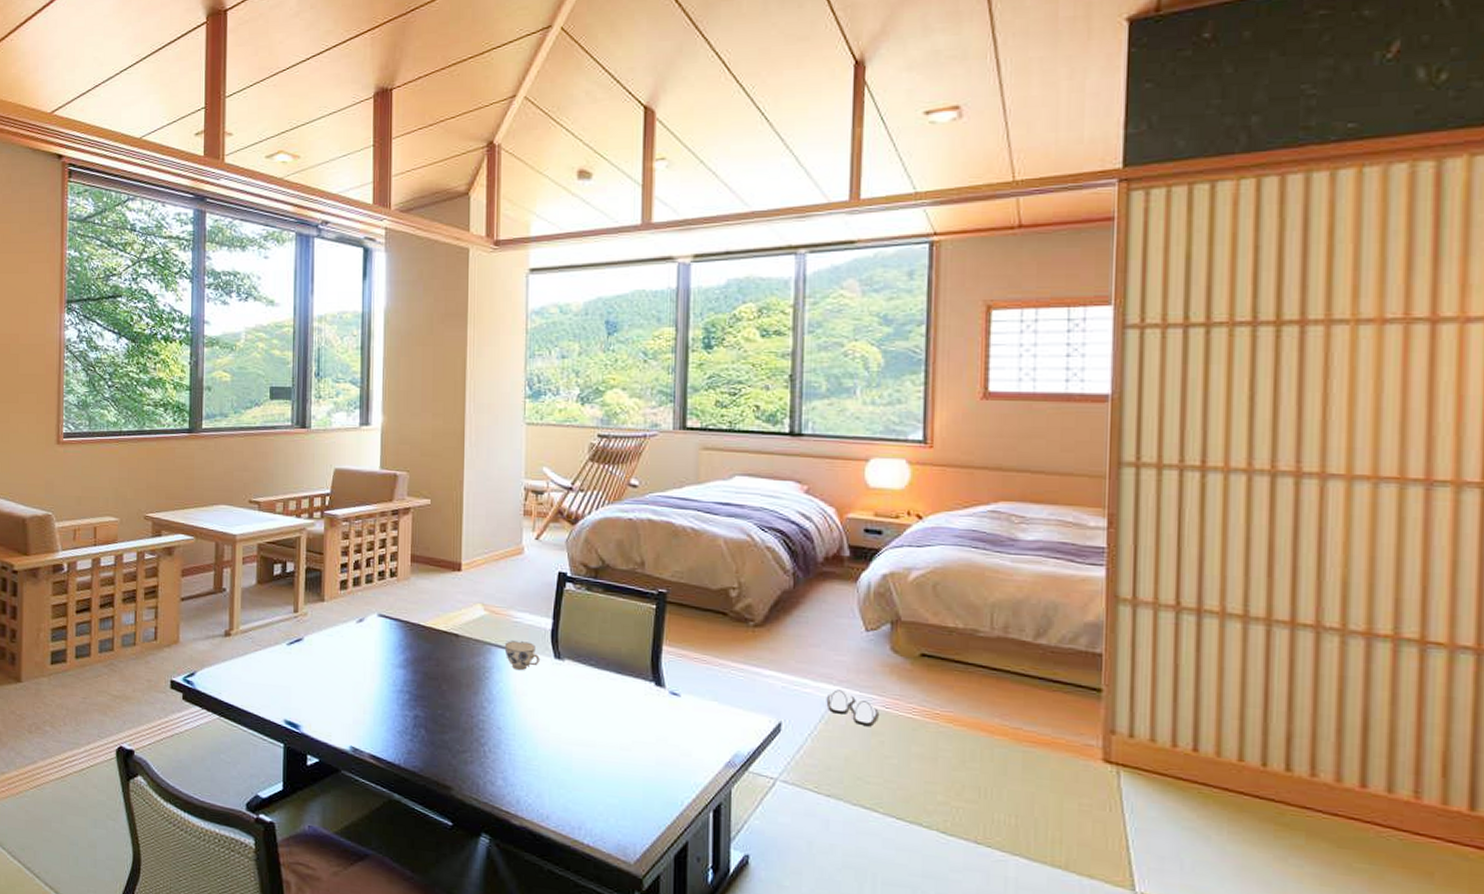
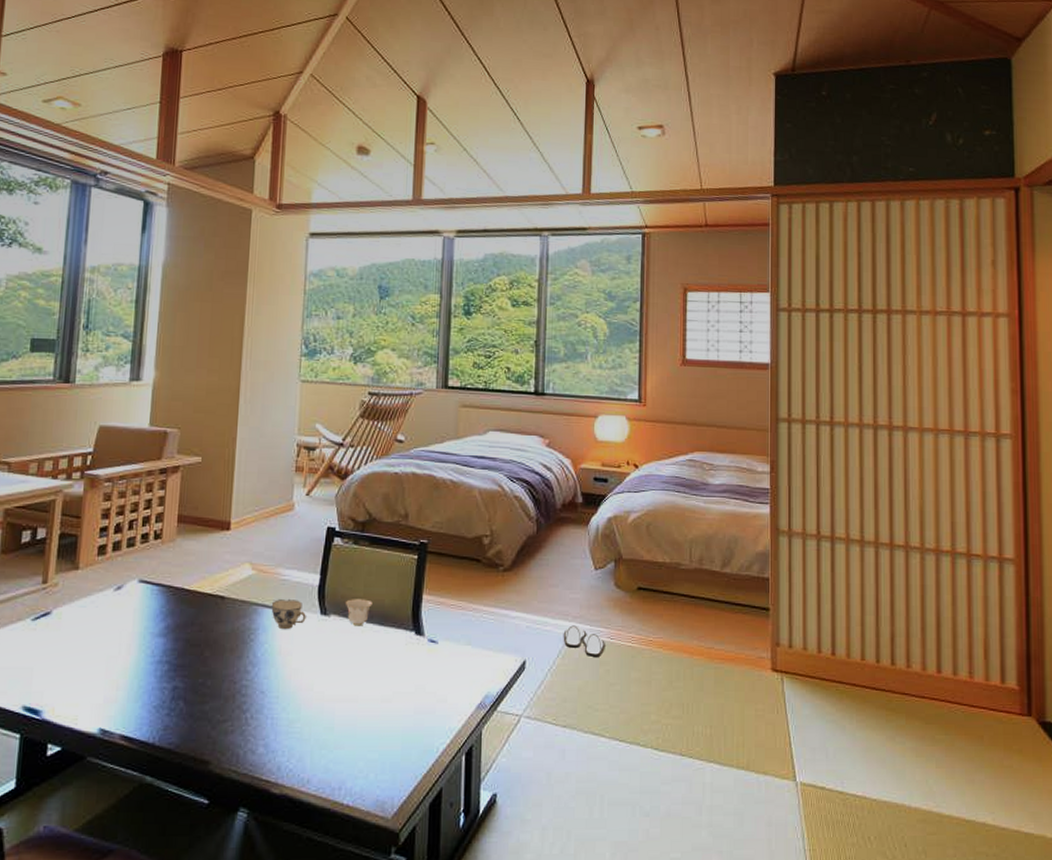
teacup: none [579,644,608,673] -> present [345,598,373,626]

